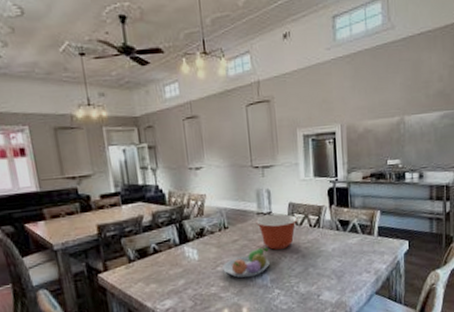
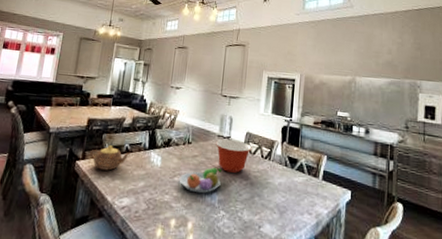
teapot: none [111,249,160,278] -> present [89,145,131,171]

